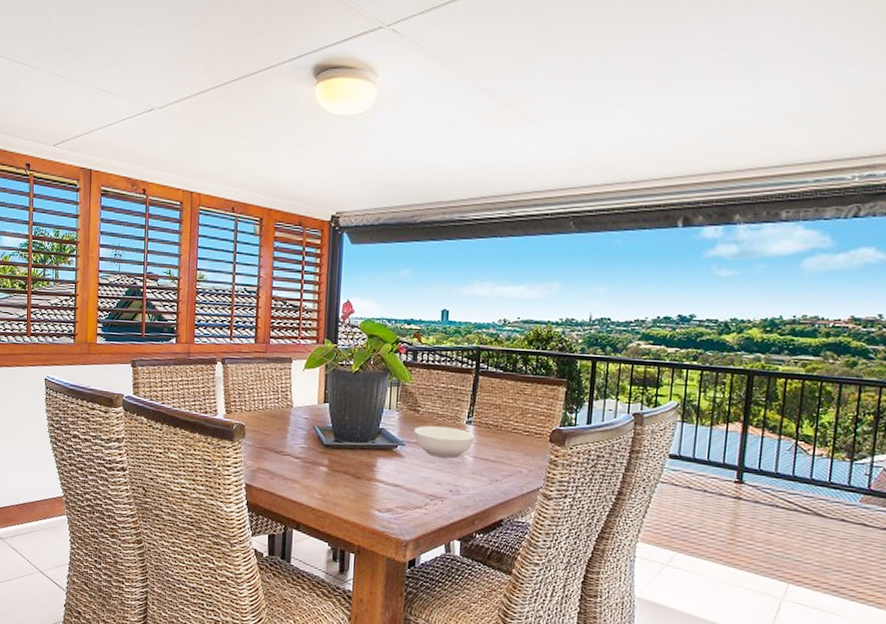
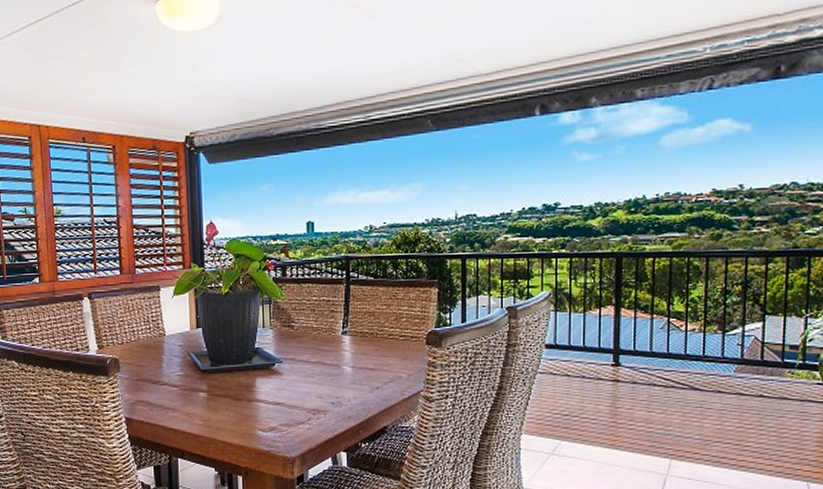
bowl: present [414,425,475,459] -> none [290,339,351,371]

